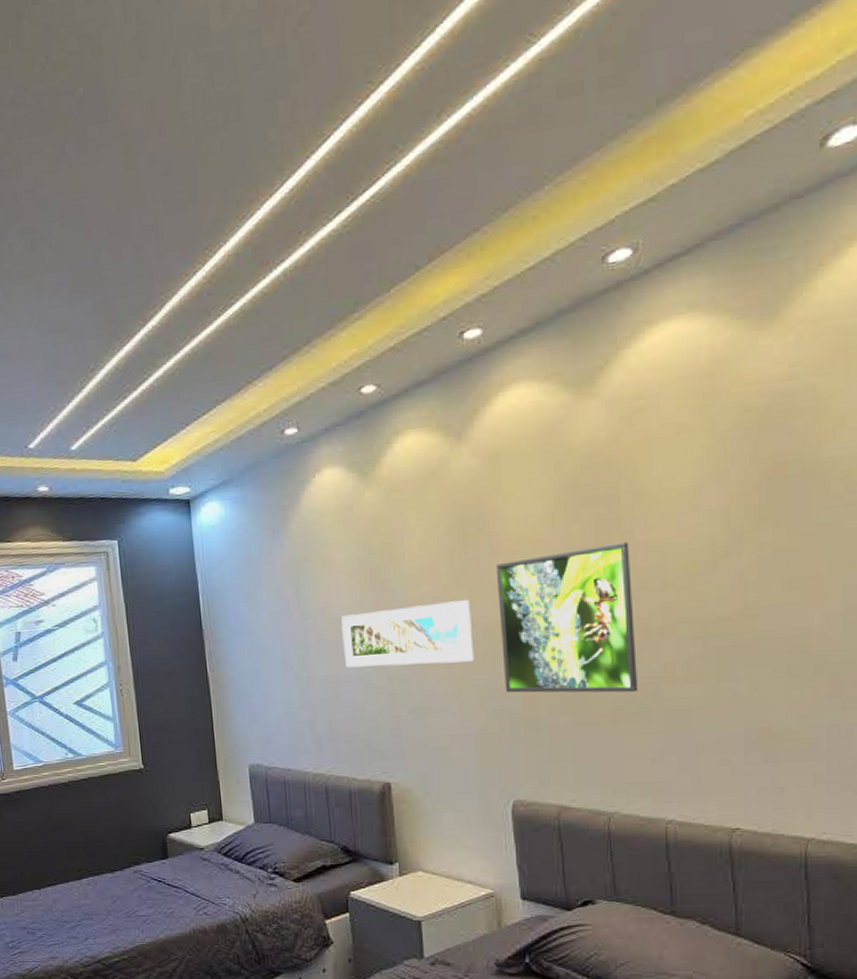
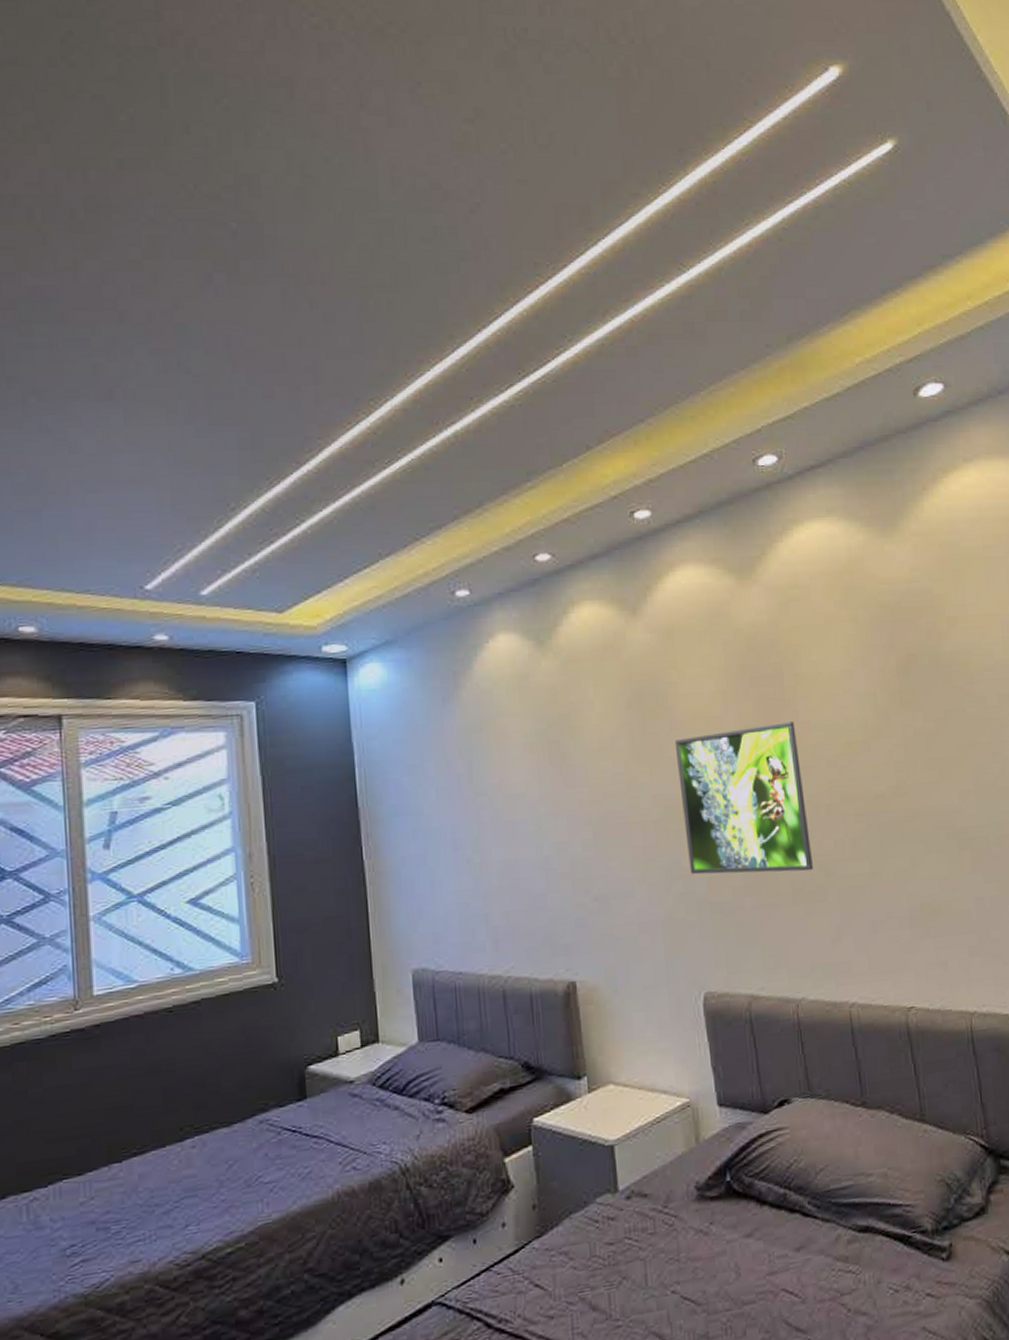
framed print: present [341,600,474,668] -> none [518,776,658,851]

